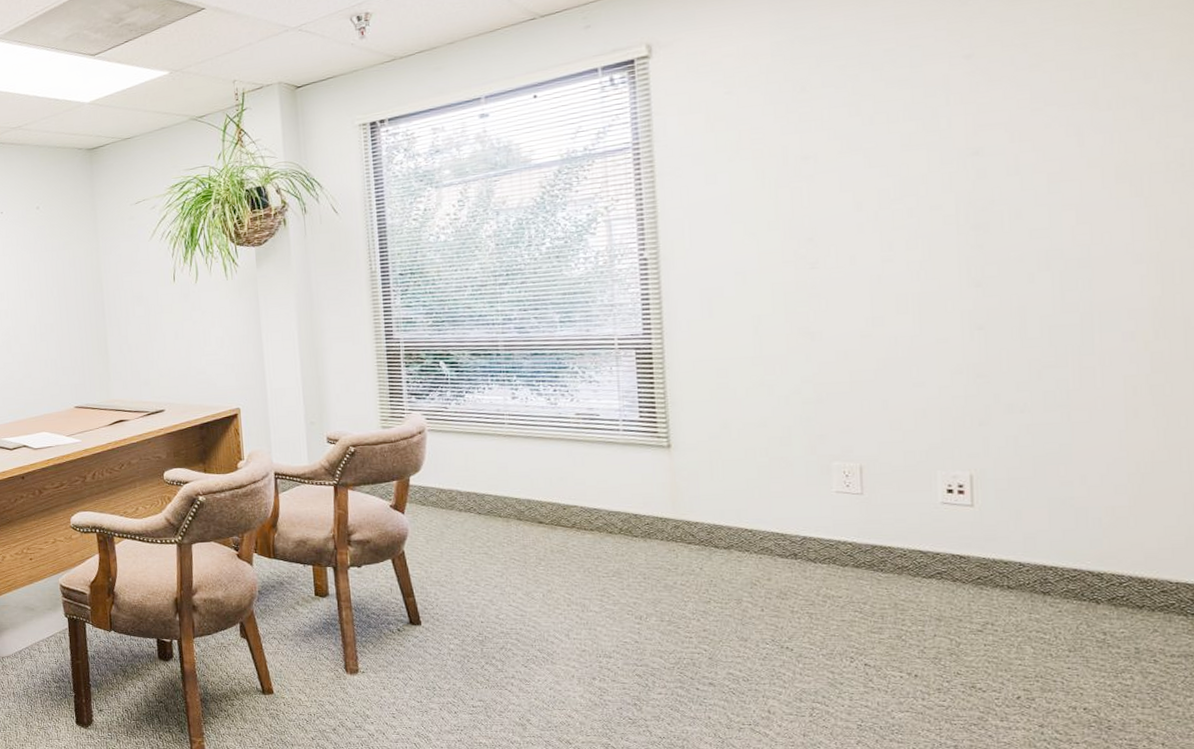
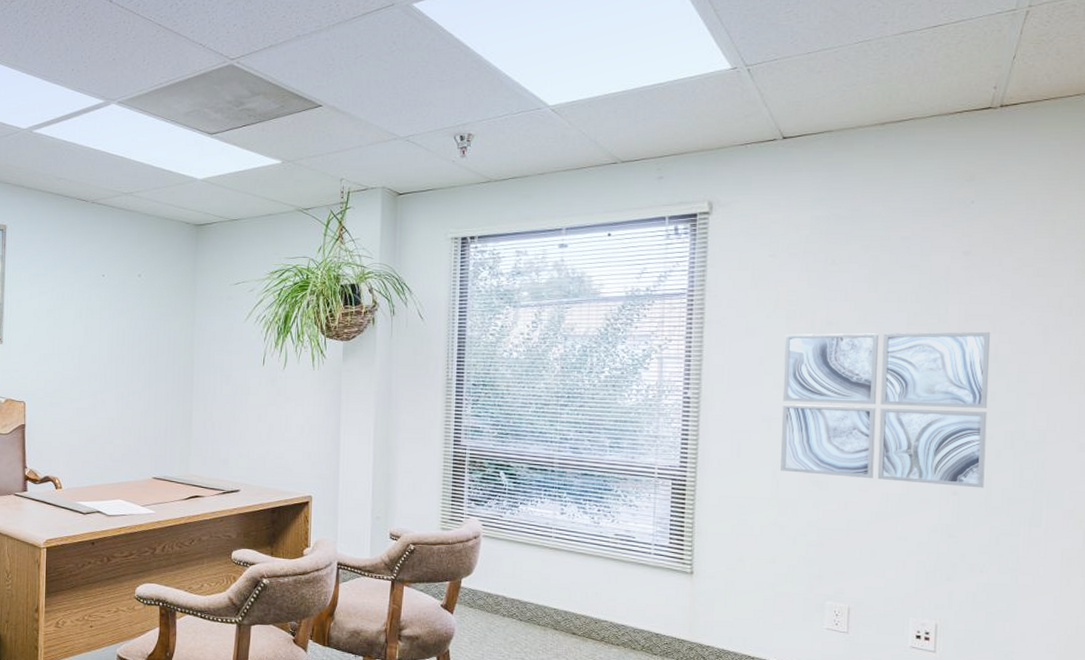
wall art: none [753,141,1016,326] -> present [780,331,990,488]

